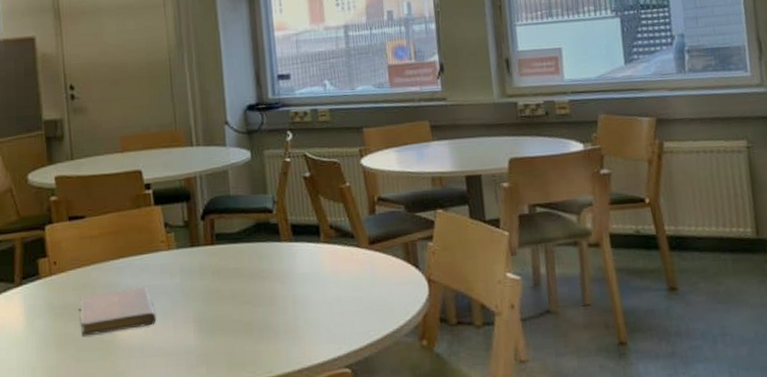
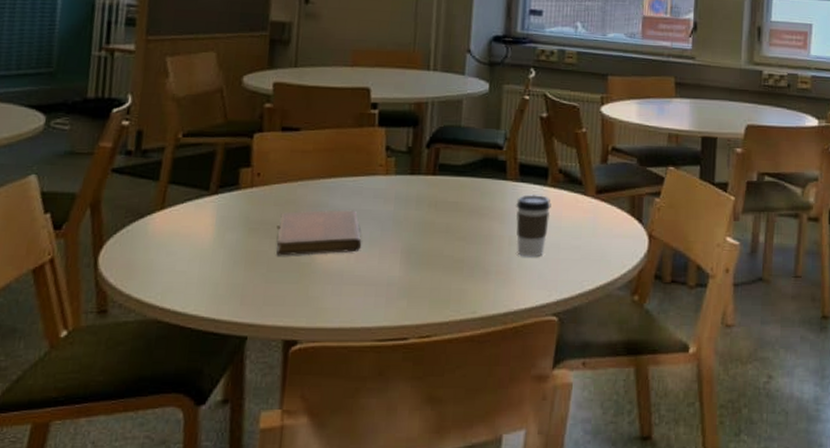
coffee cup: none [293,252,328,314] -> present [516,194,551,257]

